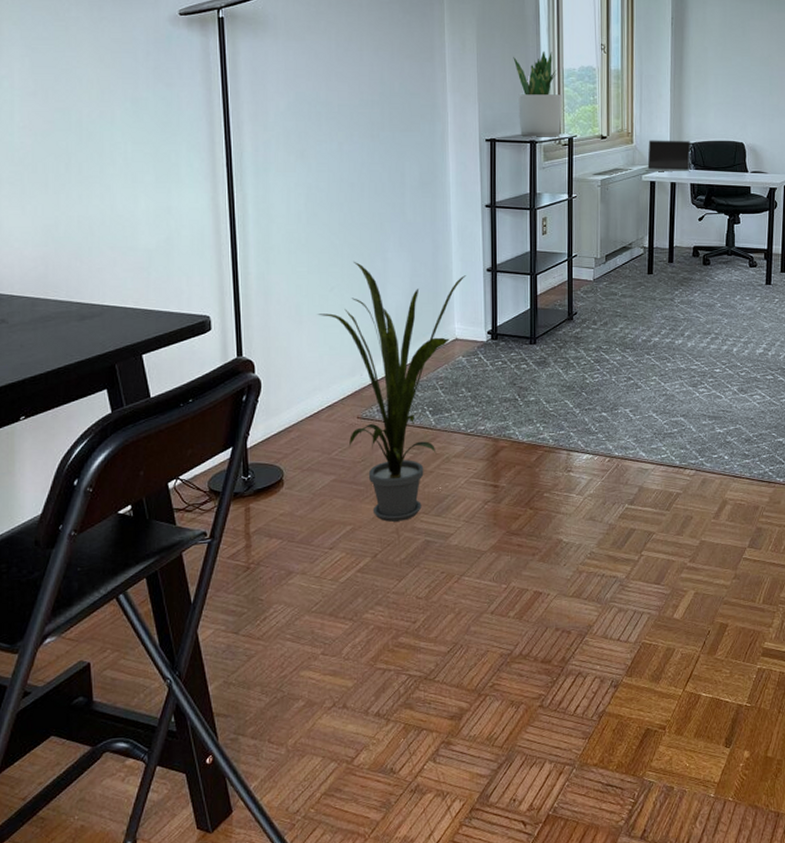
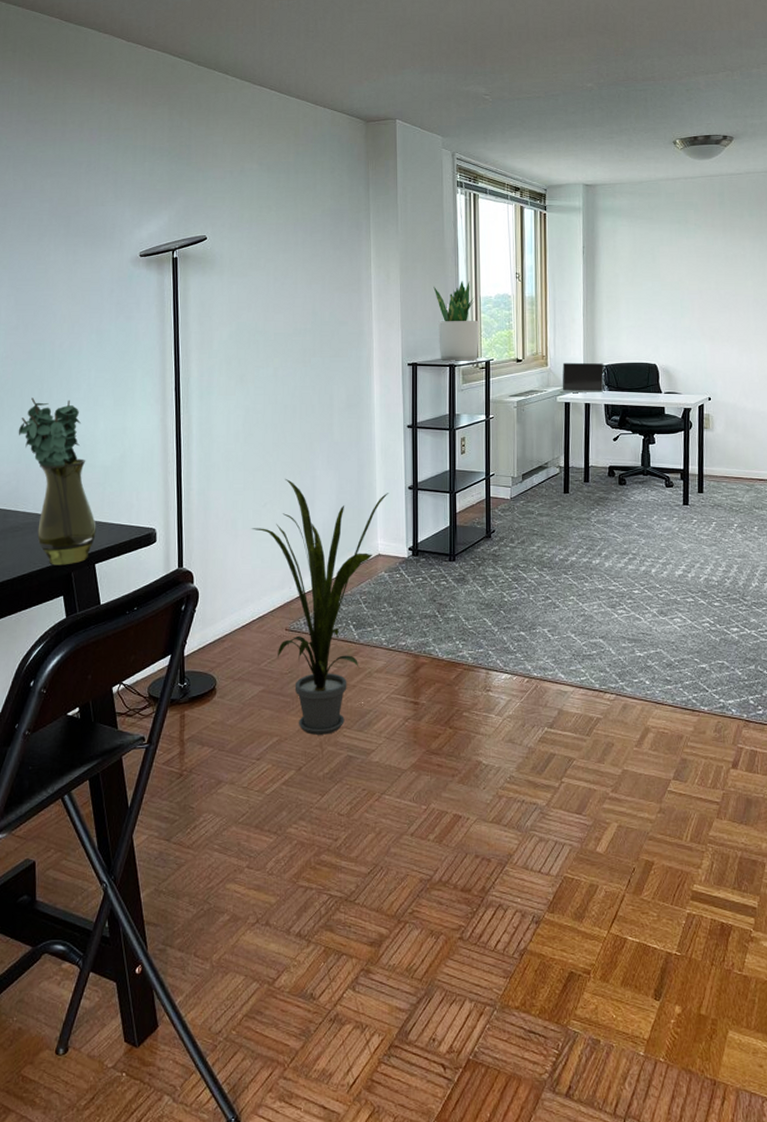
vase: none [43,173,142,357] -> present [18,398,96,565]

